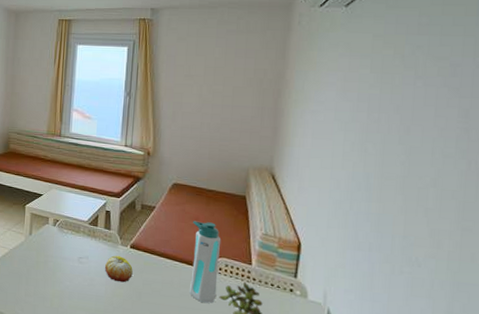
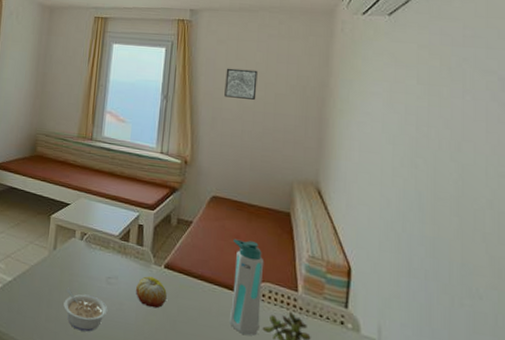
legume: none [40,267,80,304] -> present [63,287,108,332]
wall art: none [184,64,217,93] -> present [224,68,258,100]

